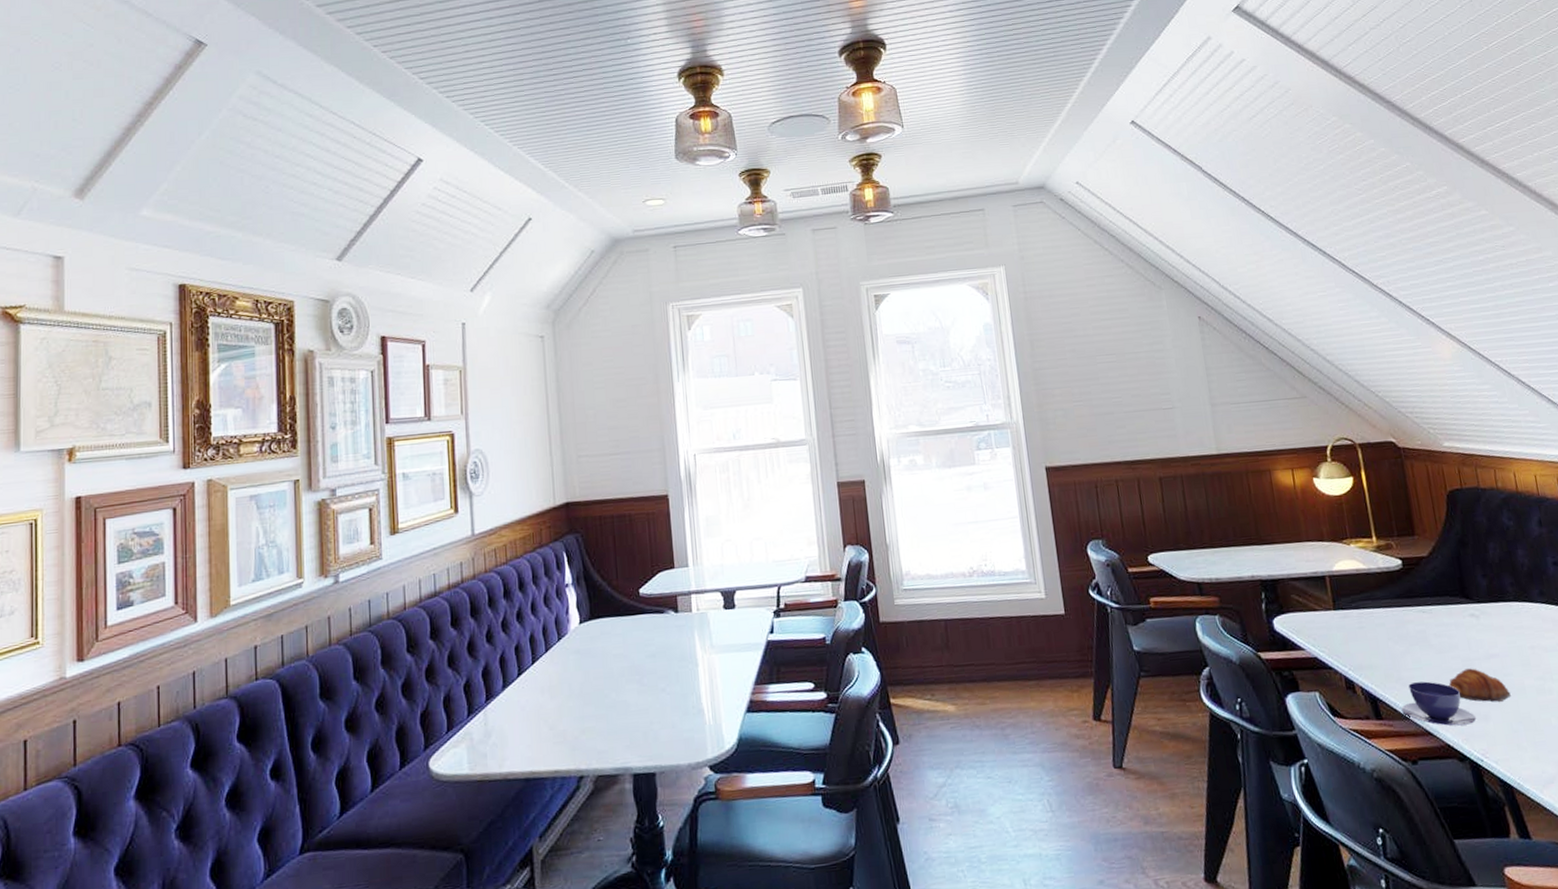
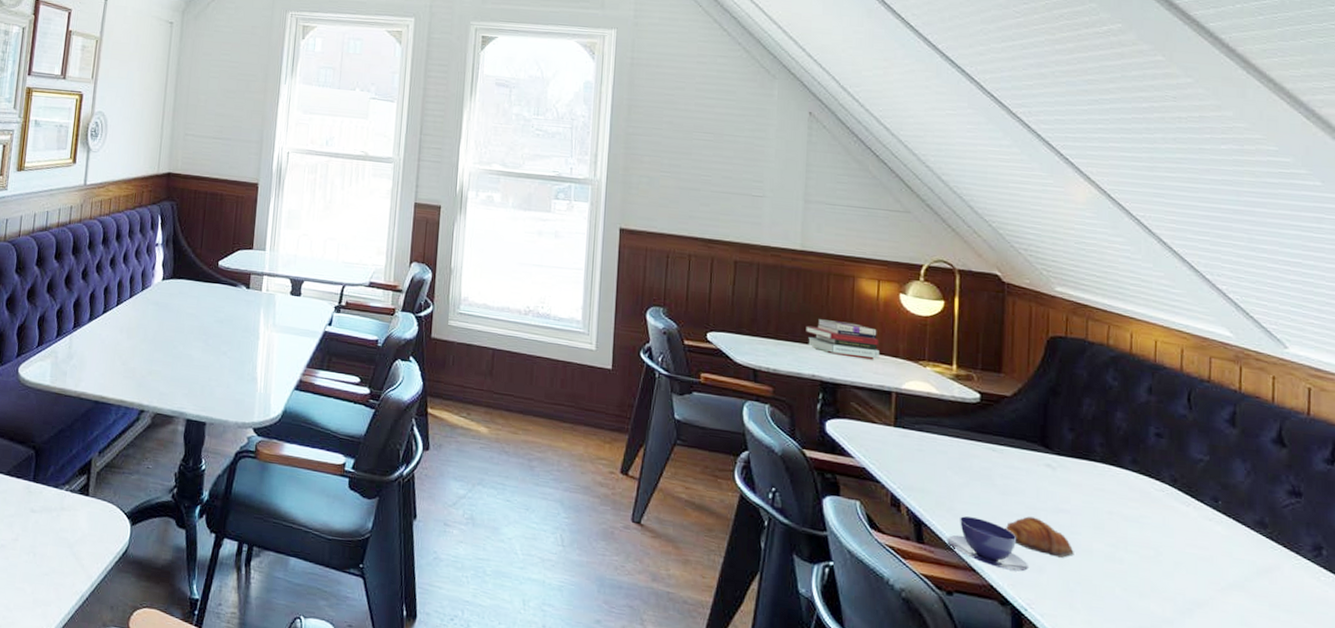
books: none [1236,516,1307,552] -> present [806,319,880,360]

